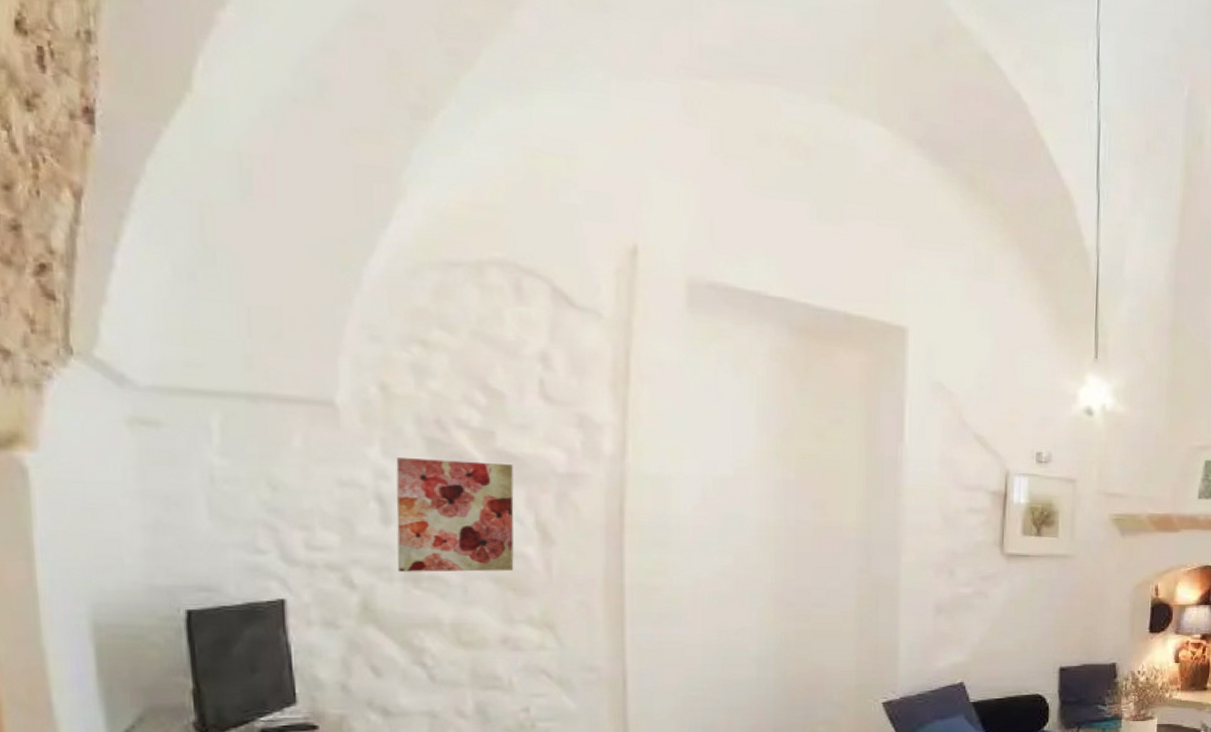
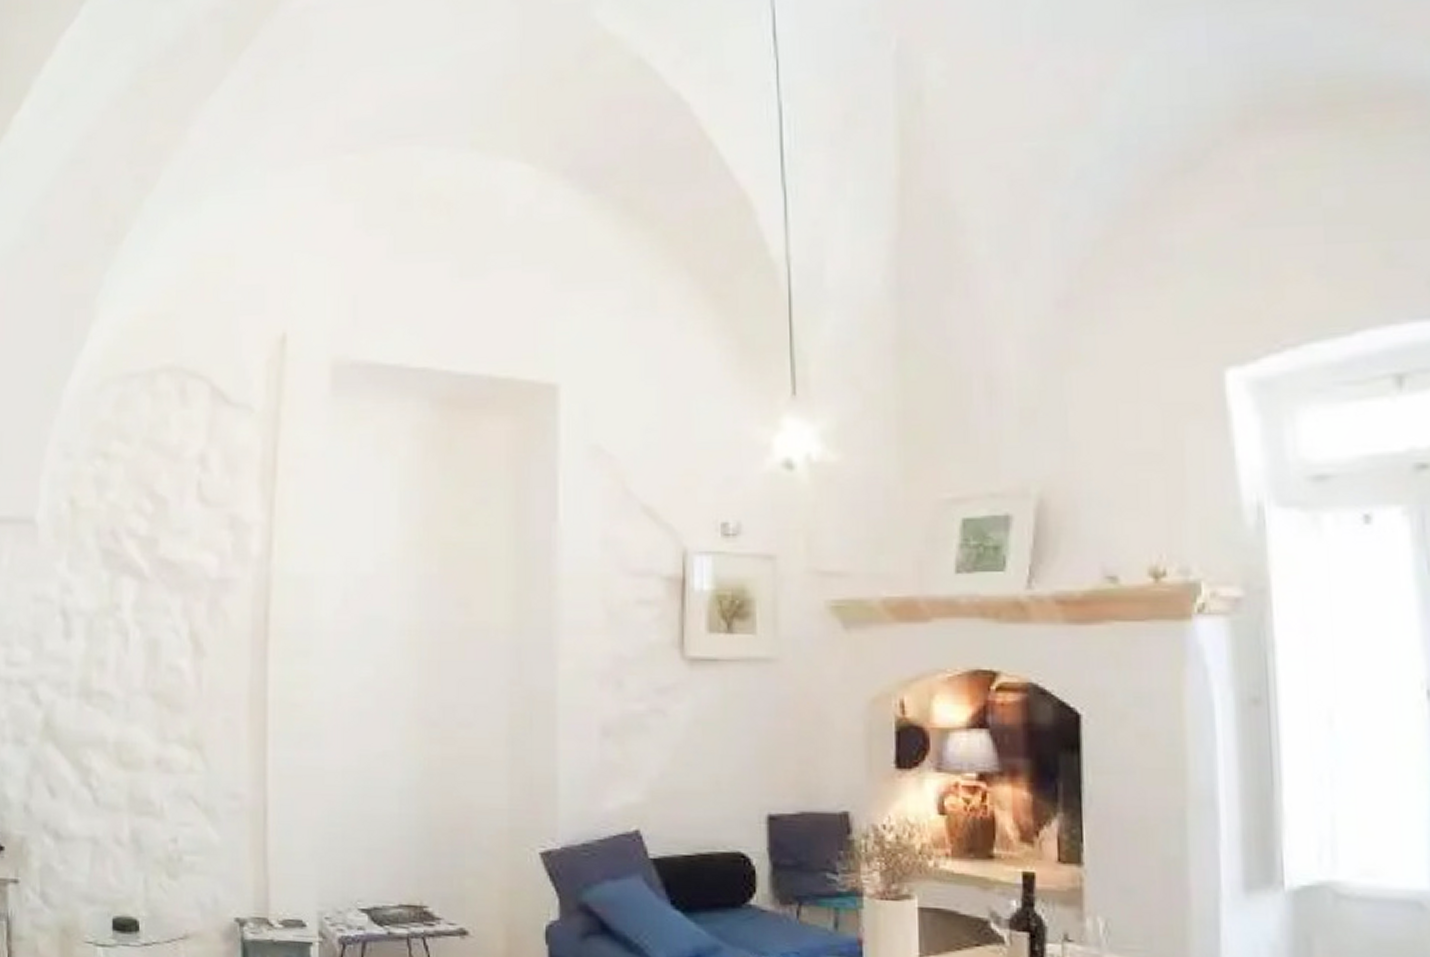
wall art: present [396,458,514,572] -> none [73,571,172,688]

